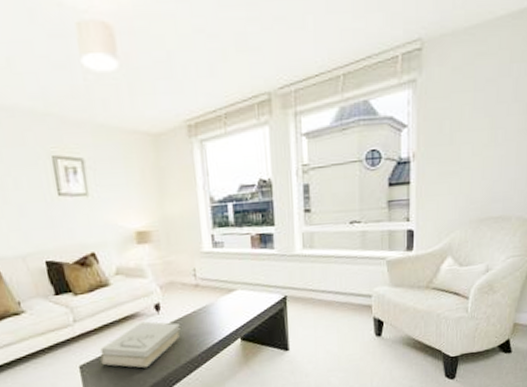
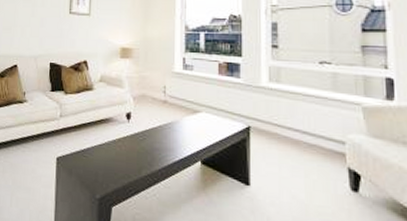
book: present [100,321,180,368] -> none [74,127,146,173]

